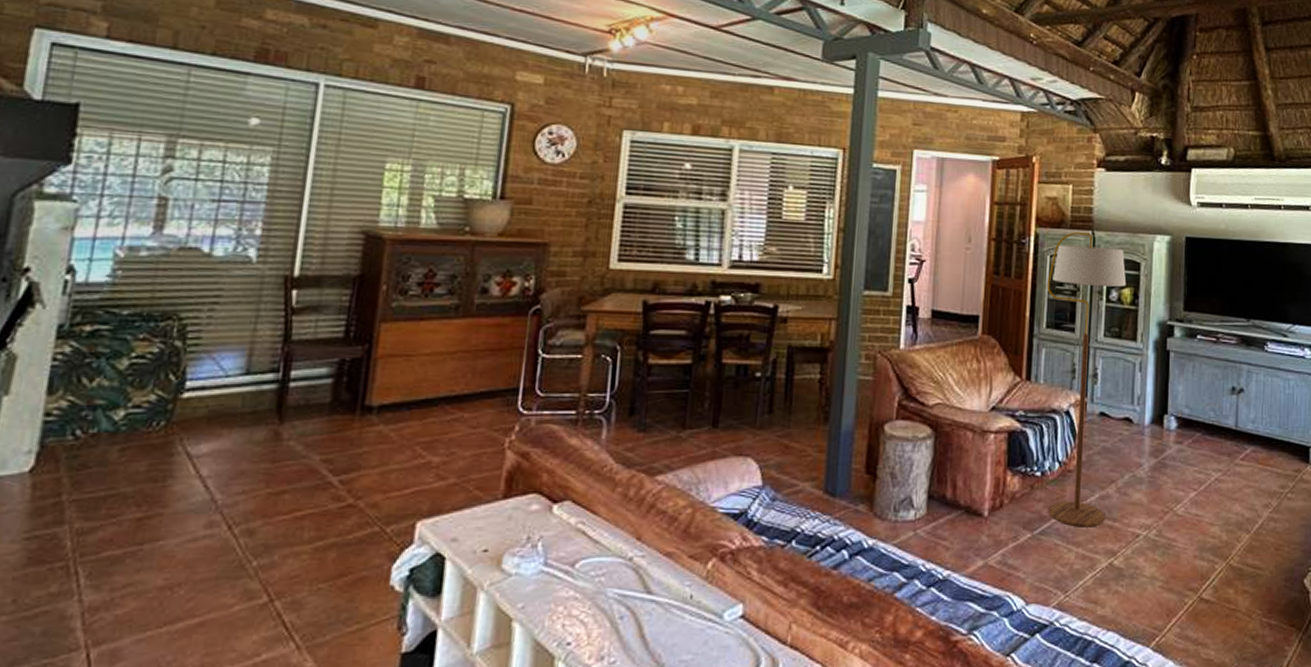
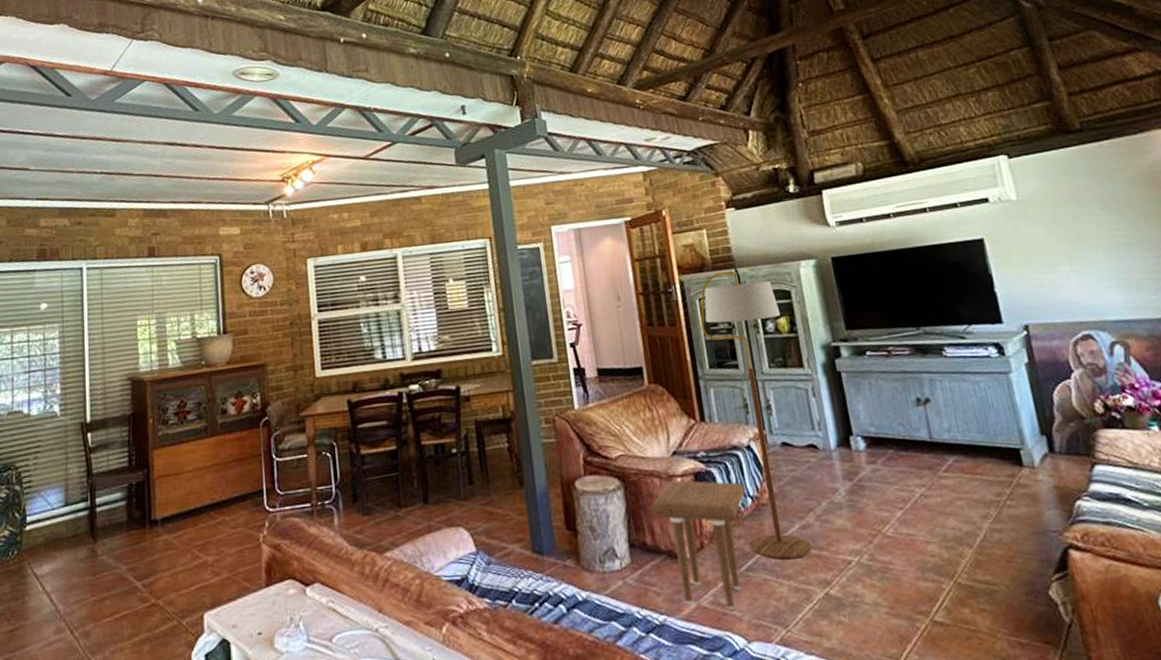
side table: none [955,436,1056,571] -> present [649,480,746,610]

